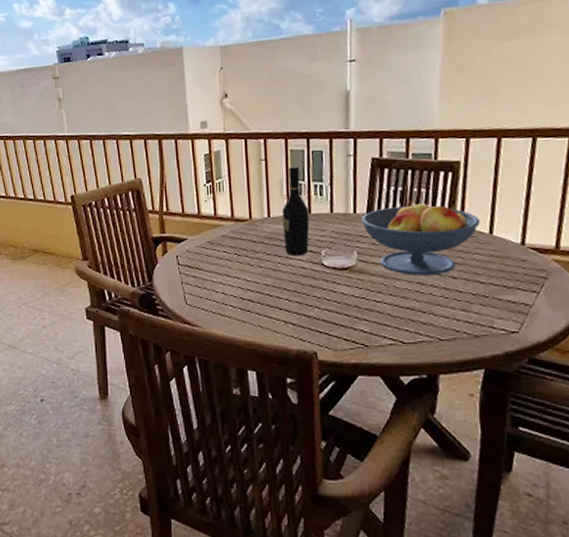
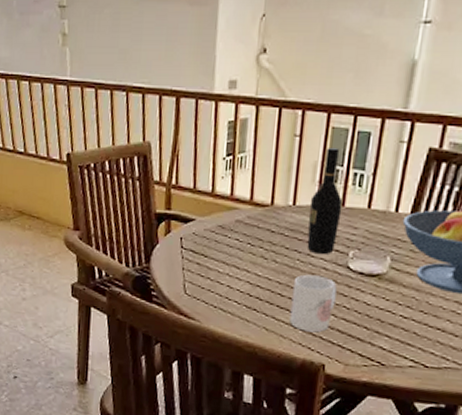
mug: none [278,274,317,325] -> present [289,274,337,333]

